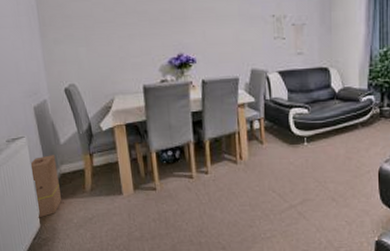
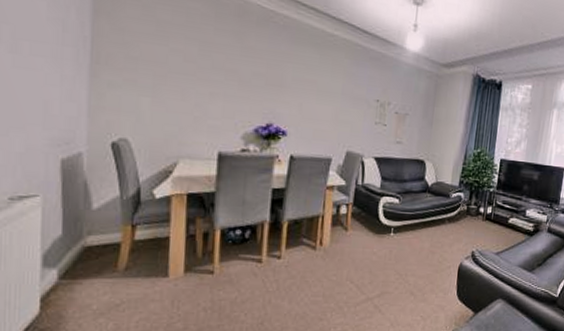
cardboard box: present [31,155,62,218] -> none [38,222,81,302]

